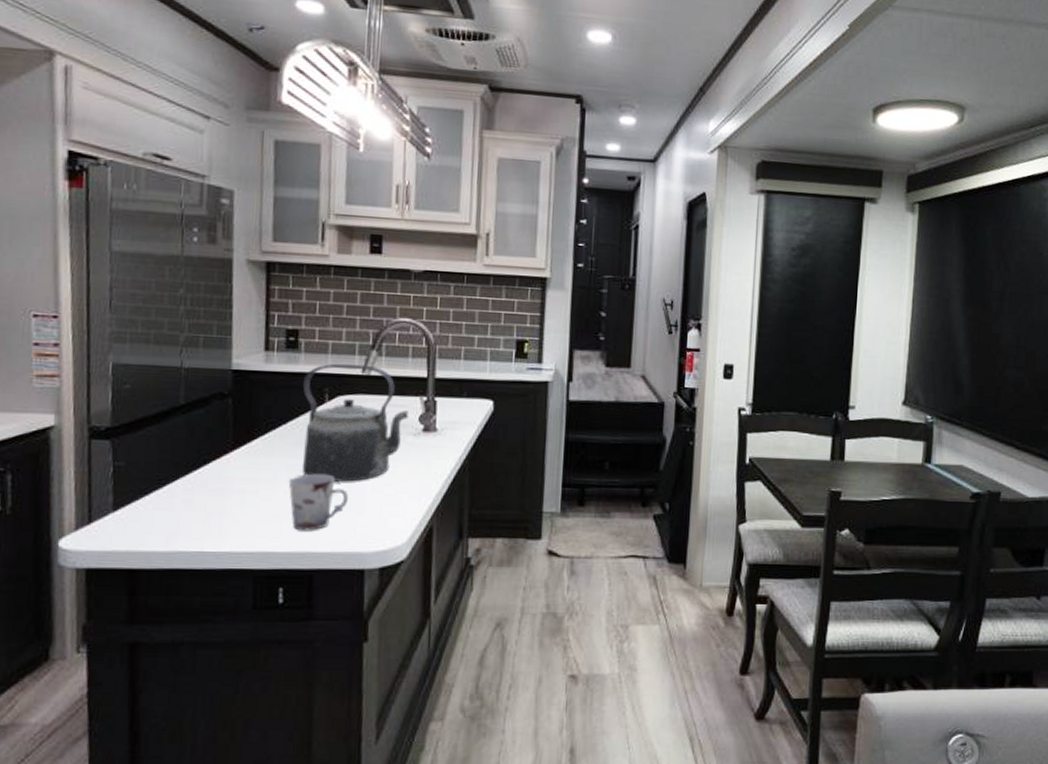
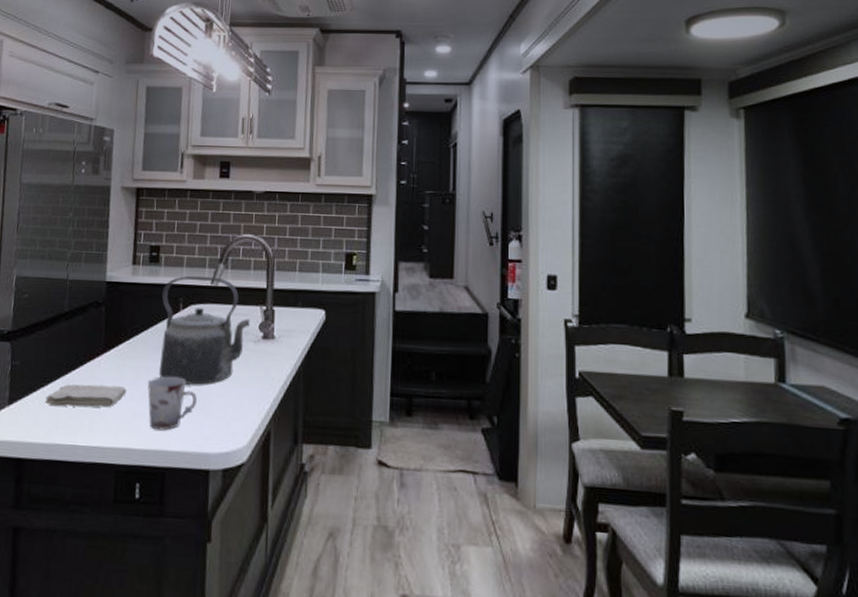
washcloth: none [161,485,264,511] -> present [45,384,127,408]

